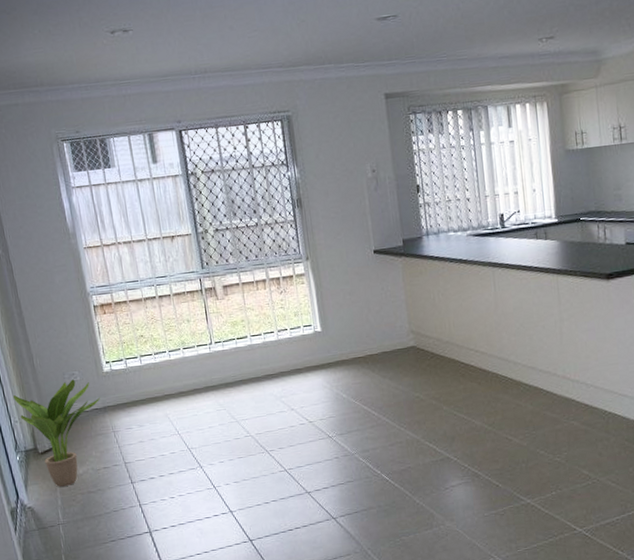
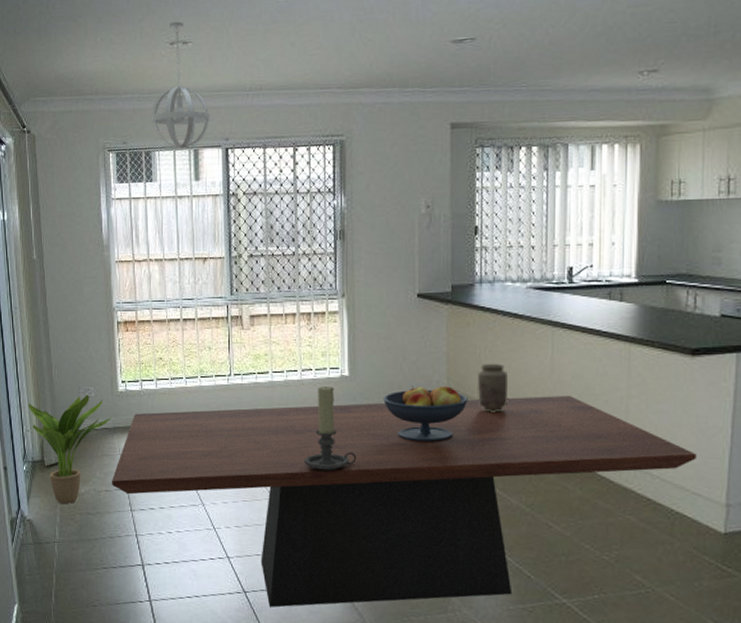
pendant light: none [100,10,160,134] -> present [150,21,210,149]
dining table: none [108,325,620,550] -> present [112,395,697,607]
candle holder: none [289,343,338,421] -> present [303,387,357,471]
fruit bowl: none [354,330,429,383] -> present [383,385,468,442]
vase: none [433,304,462,349] -> present [477,363,507,412]

